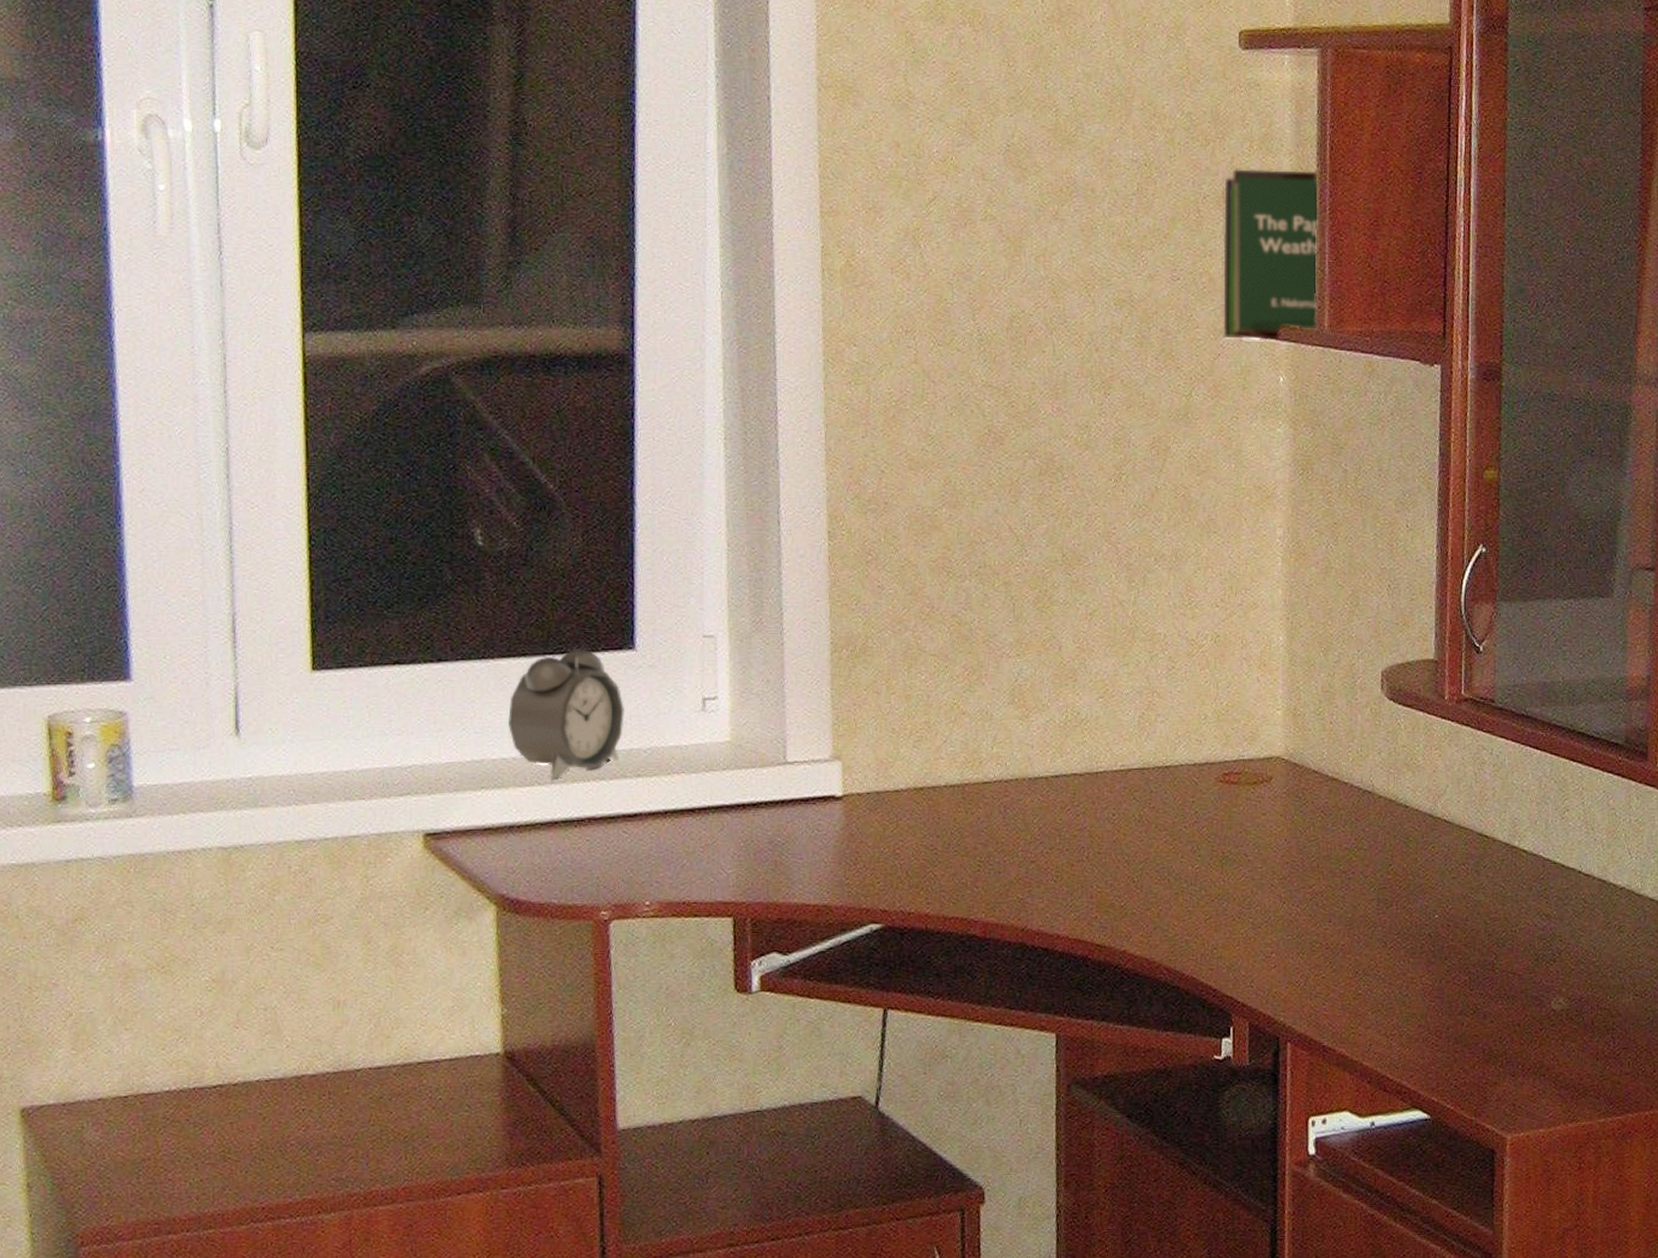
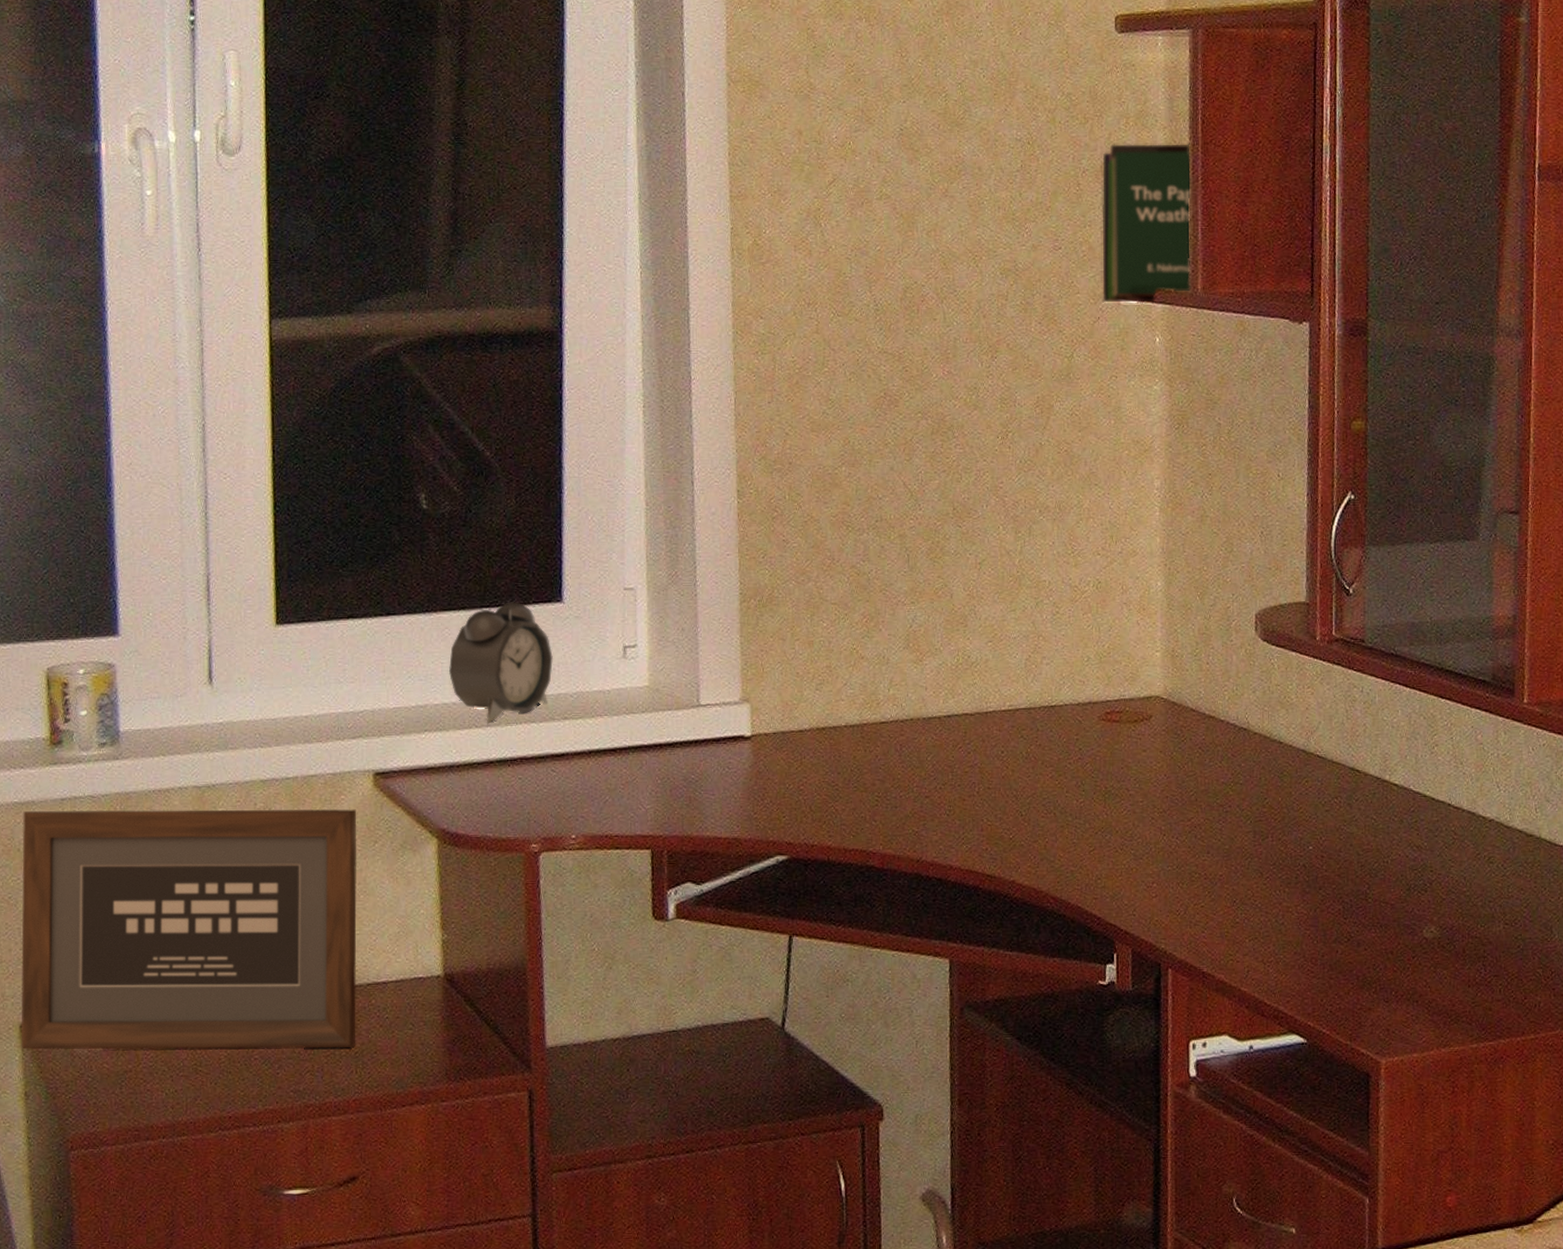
picture frame: none [21,872,405,1137] -> present [21,808,357,1050]

